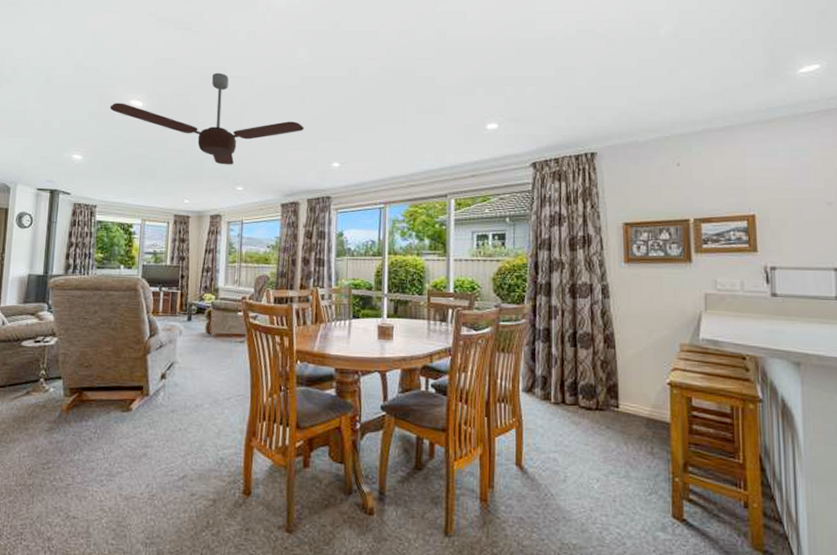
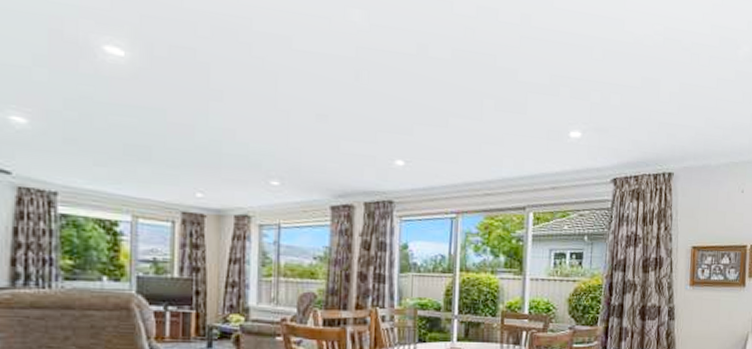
ceiling fan: present [109,72,304,165] -> none [69,23,360,152]

